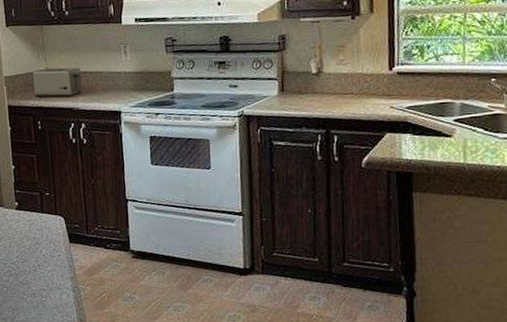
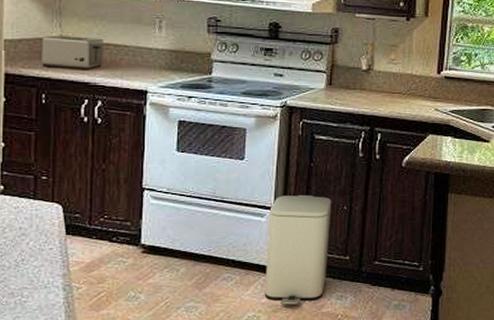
pedal bin: none [238,199,299,305] -> present [264,194,332,305]

